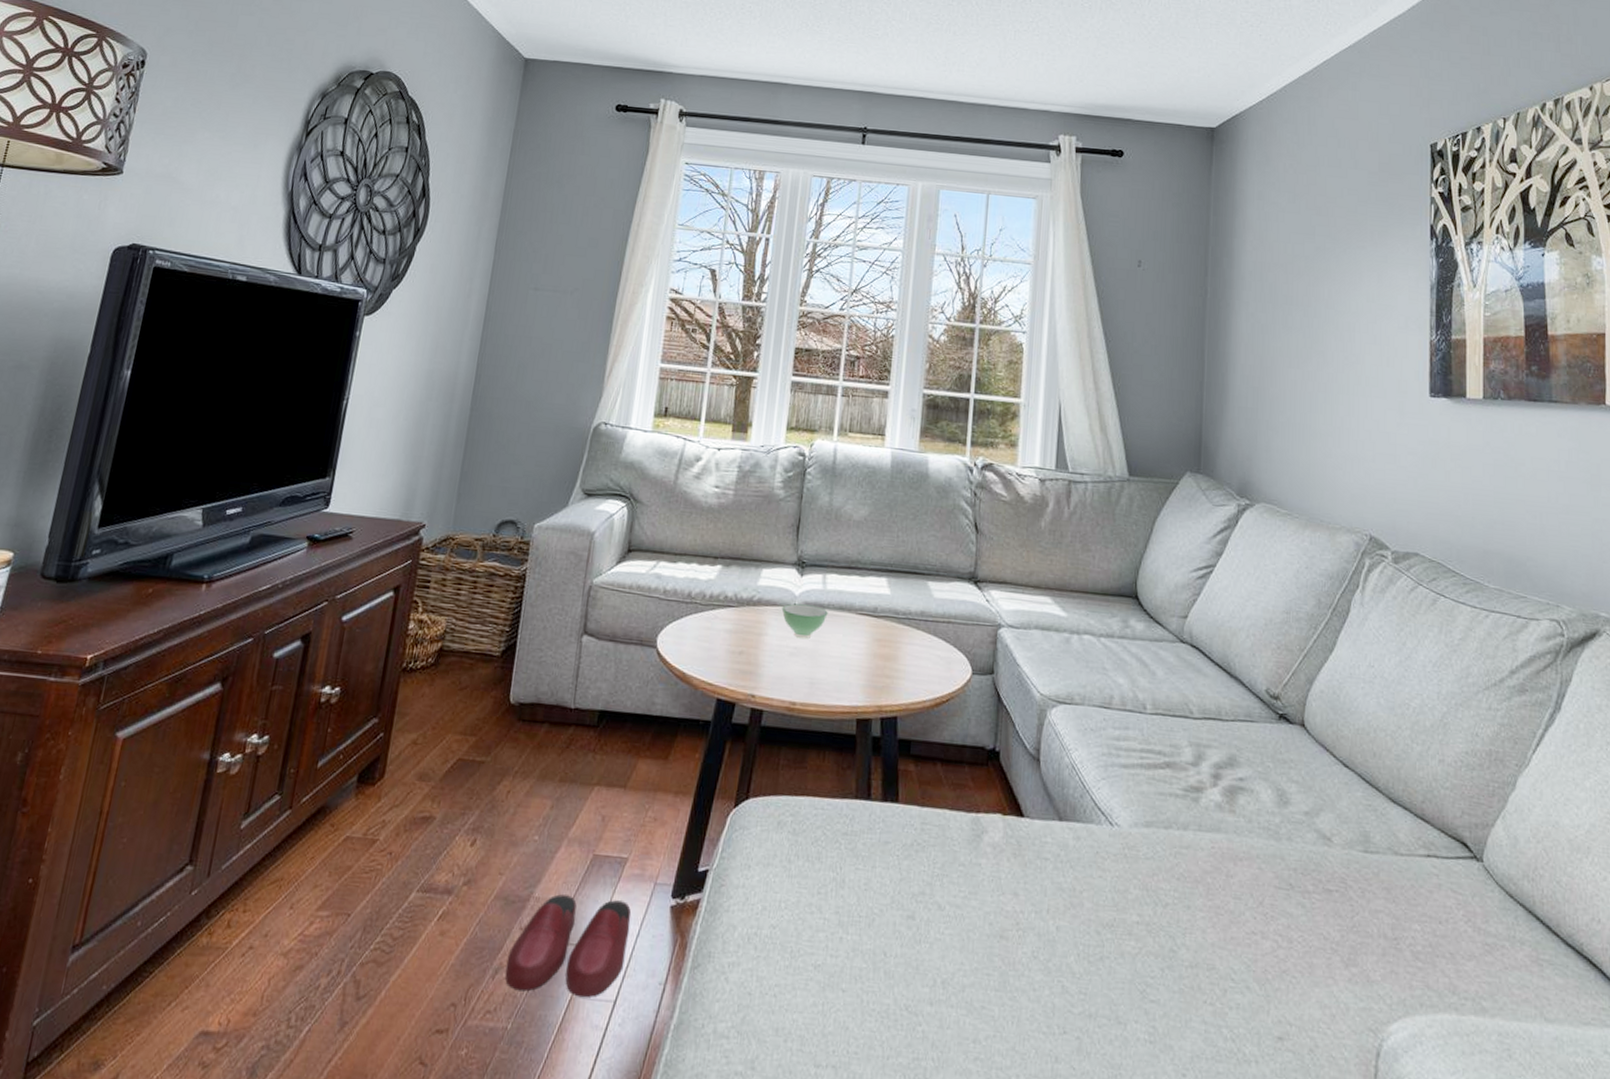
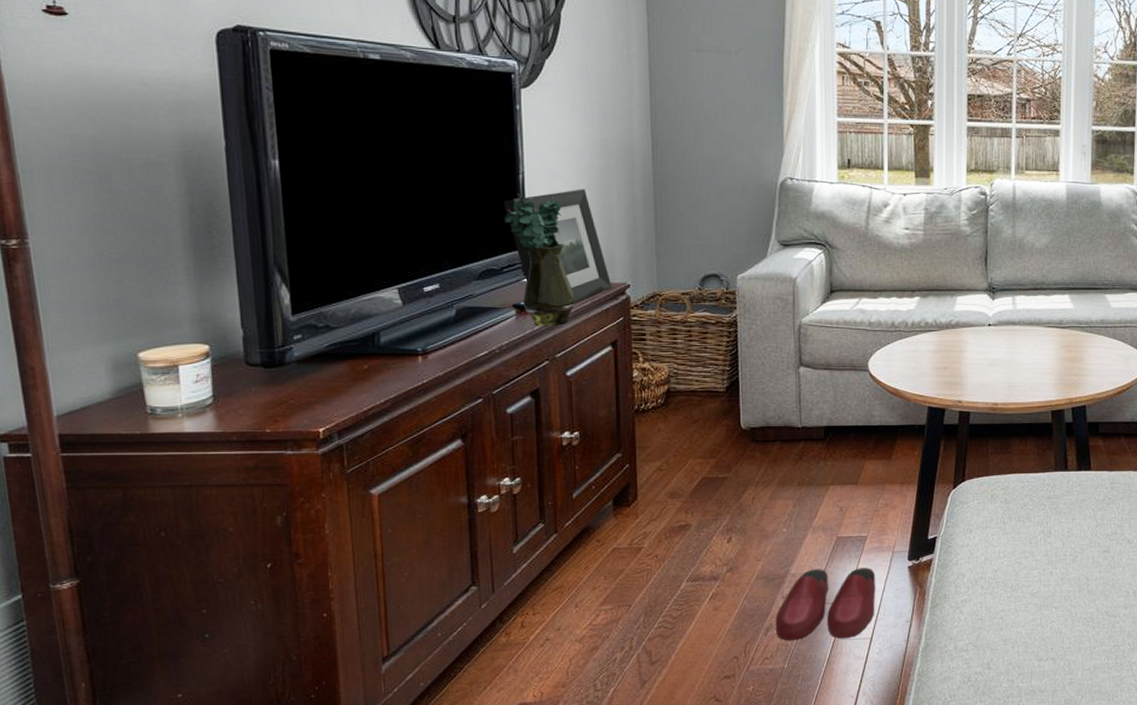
vase: none [317,418,377,563] -> present [504,192,575,326]
picture frame: none [322,419,408,540] -> present [503,189,613,303]
bowl: present [781,603,828,639] -> none [978,323,1019,352]

